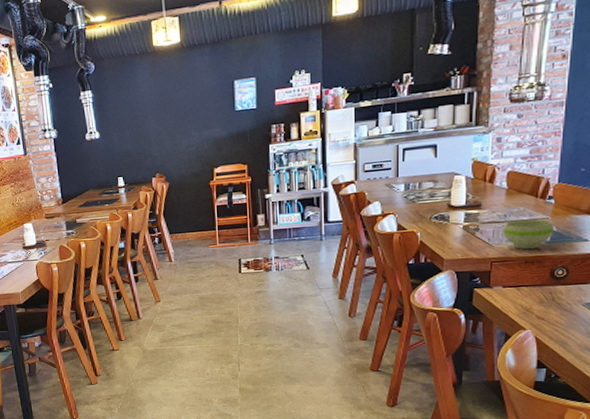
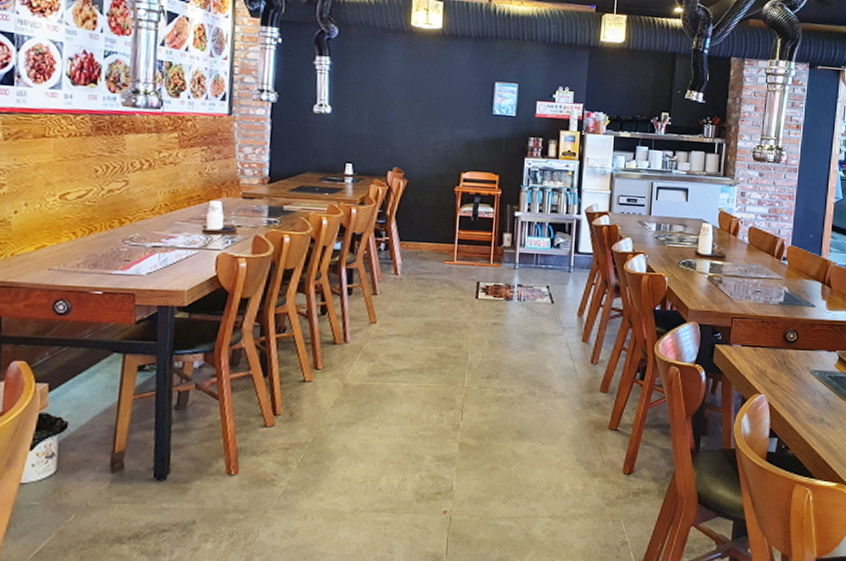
bowl: present [503,219,555,250] -> none [743,277,788,309]

